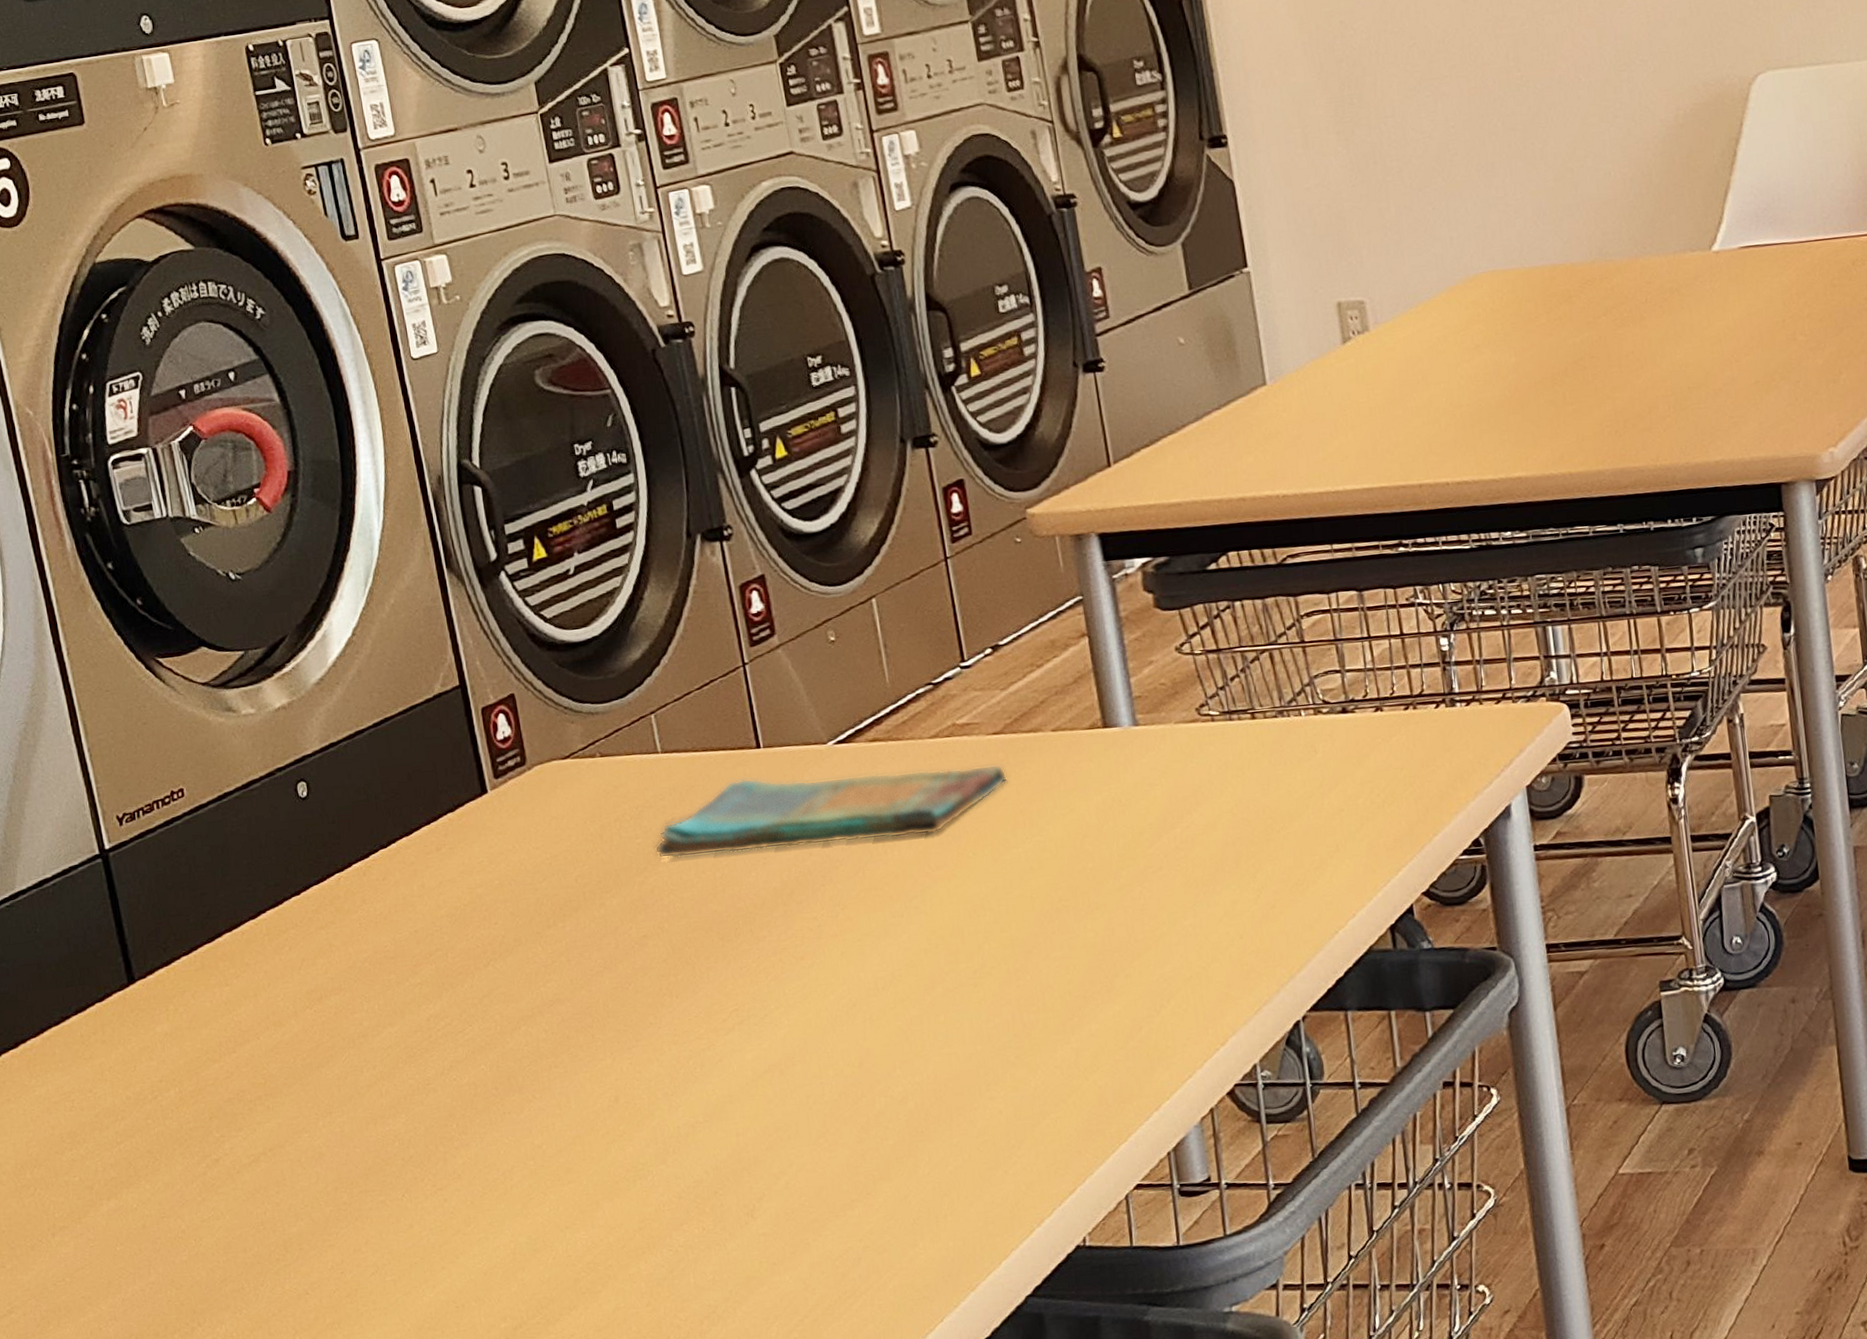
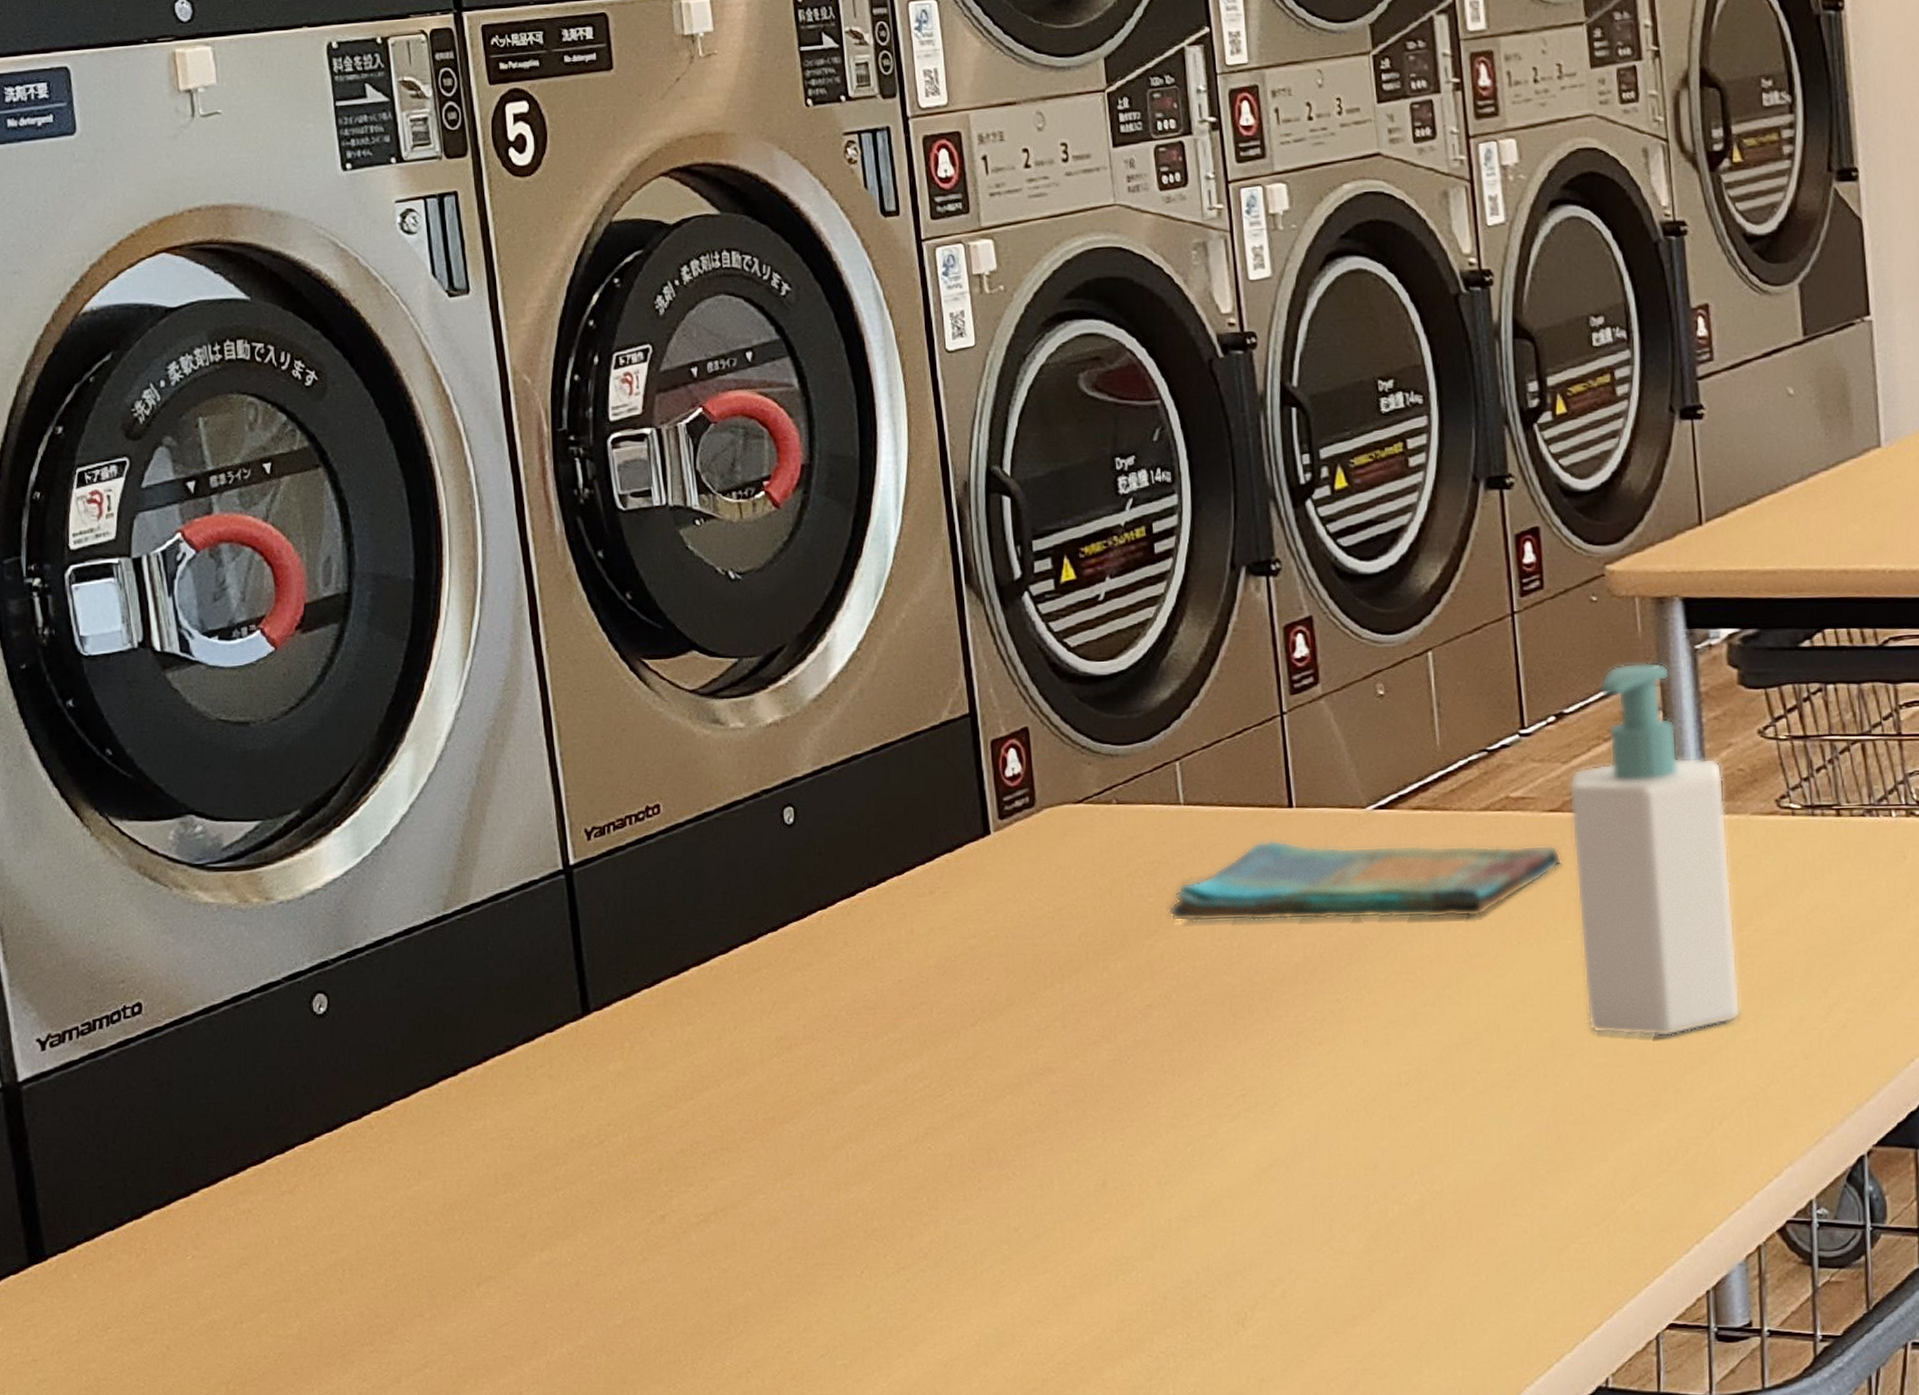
soap bottle: none [1008,593,1179,930] -> present [1569,662,1741,1037]

